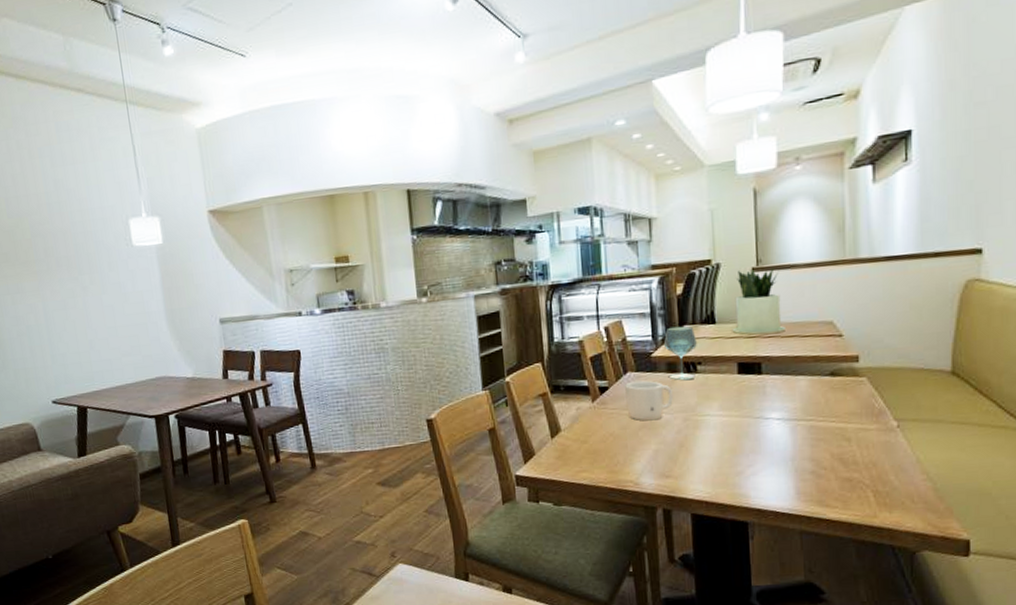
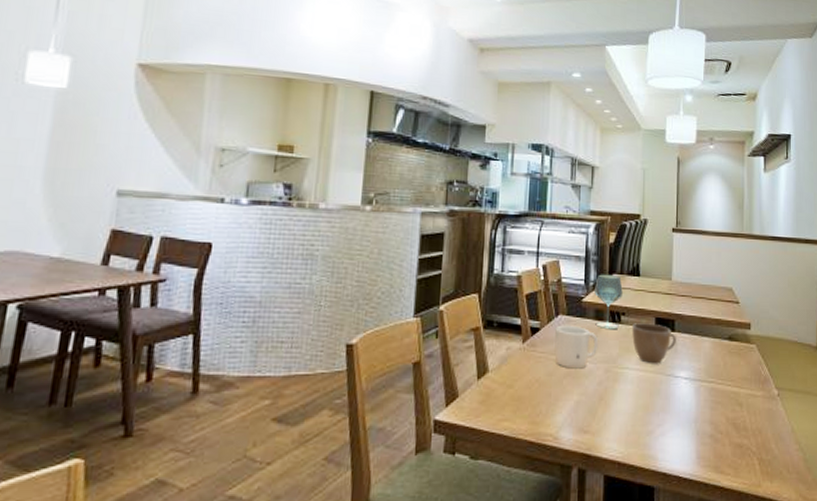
cup: none [711,369,764,408] -> present [632,323,676,363]
planter: present [732,267,787,336] -> none [653,229,697,294]

